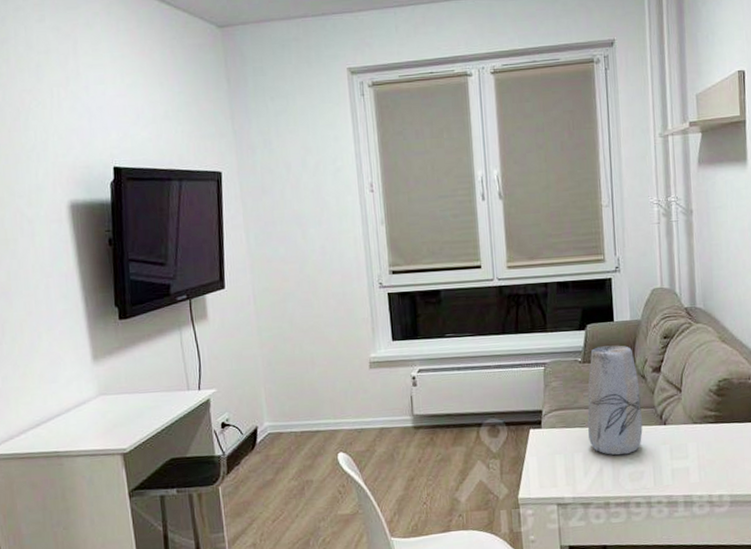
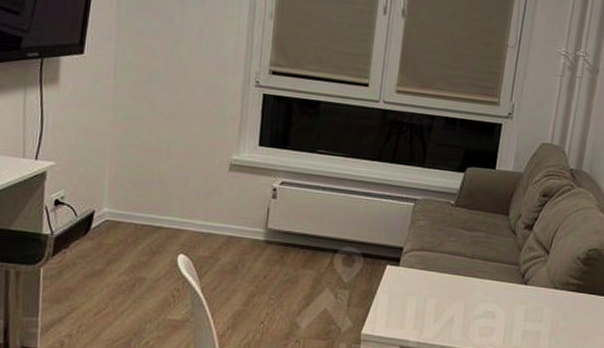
vase: present [587,345,643,456] -> none [445,192,509,308]

